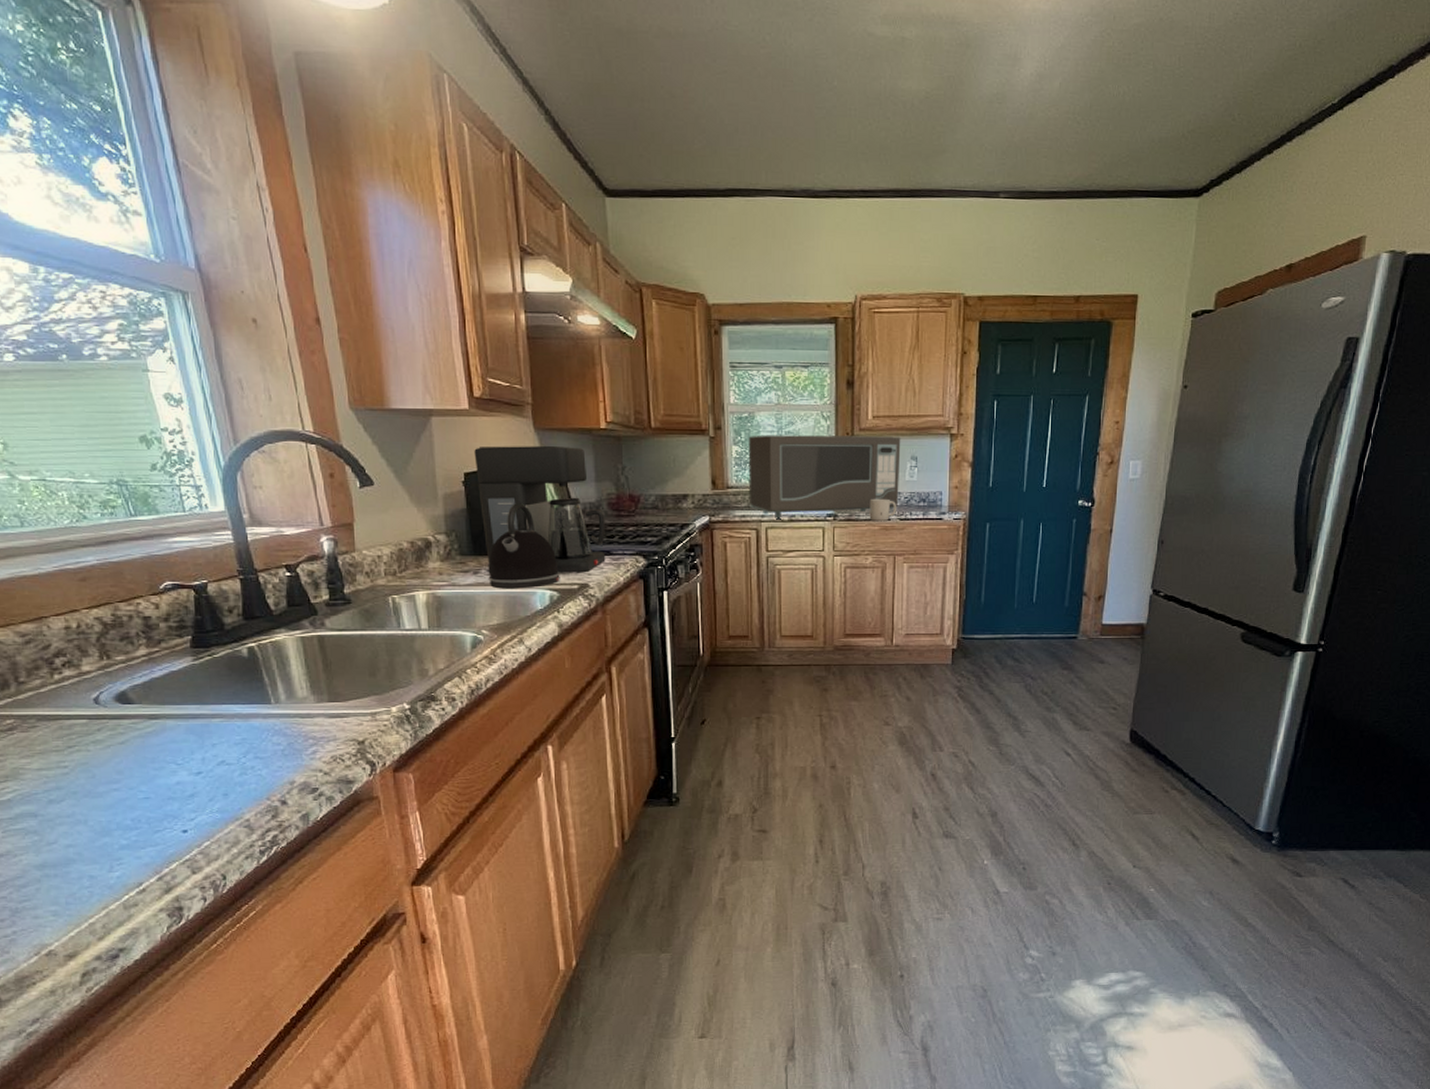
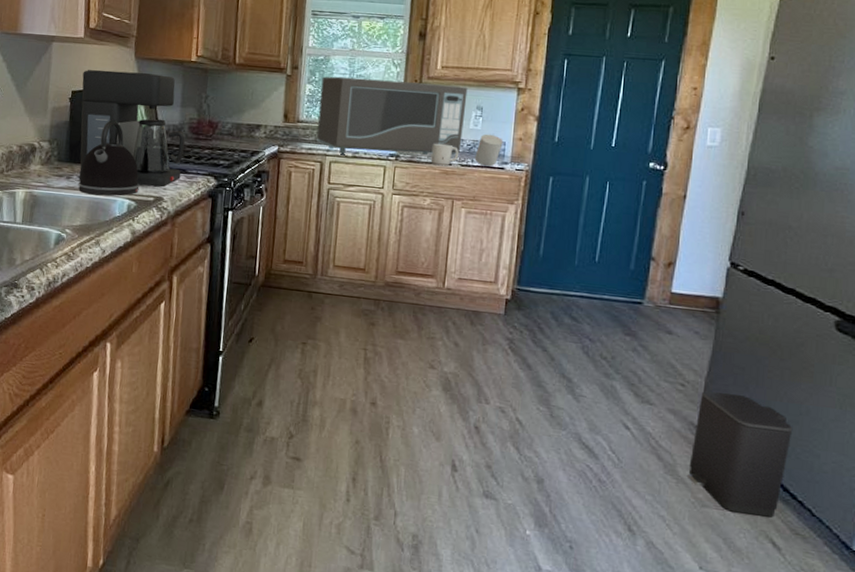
canister: none [909,484,941,518] -> present [472,134,504,167]
pedal bin: none [1120,711,1207,814] -> present [686,391,793,518]

